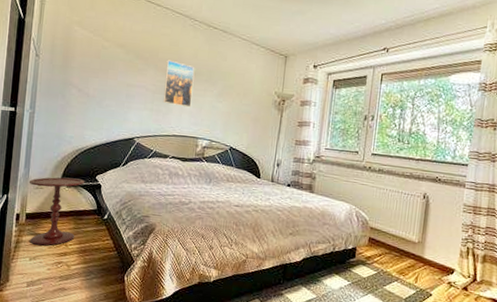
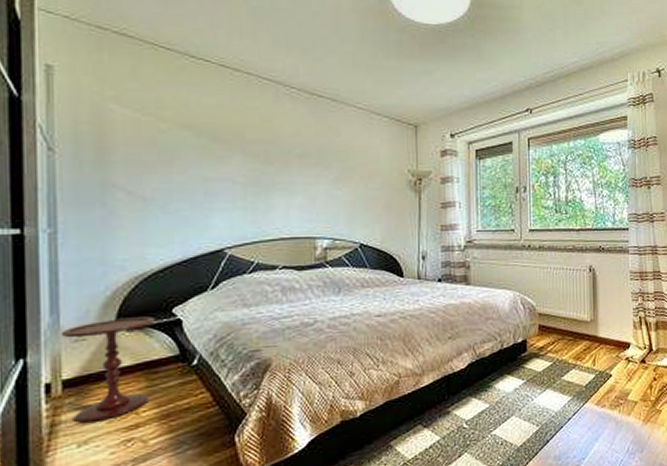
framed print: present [163,60,195,108] -> none [258,141,301,200]

